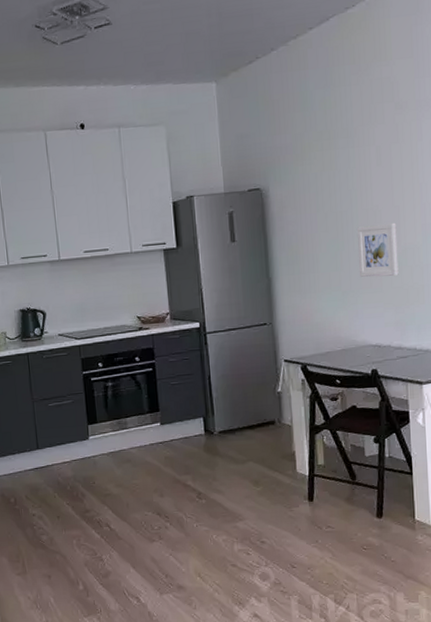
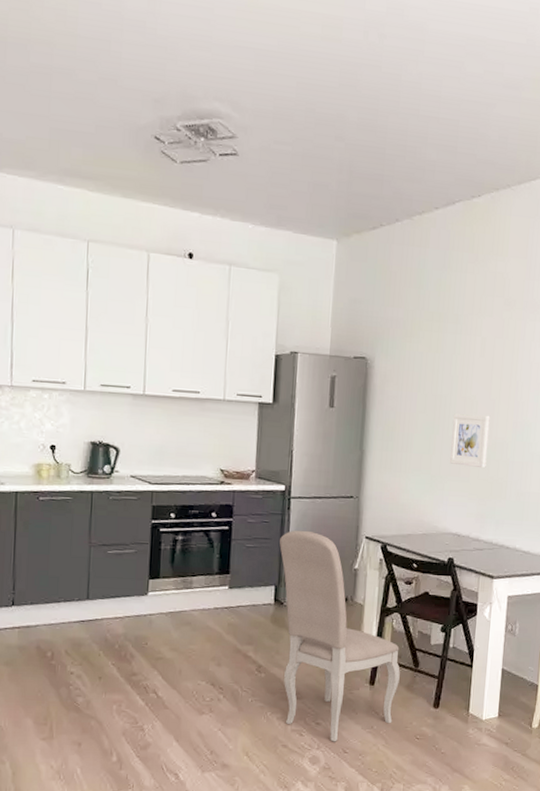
dining chair: none [202,361,338,558] -> present [279,530,400,742]

